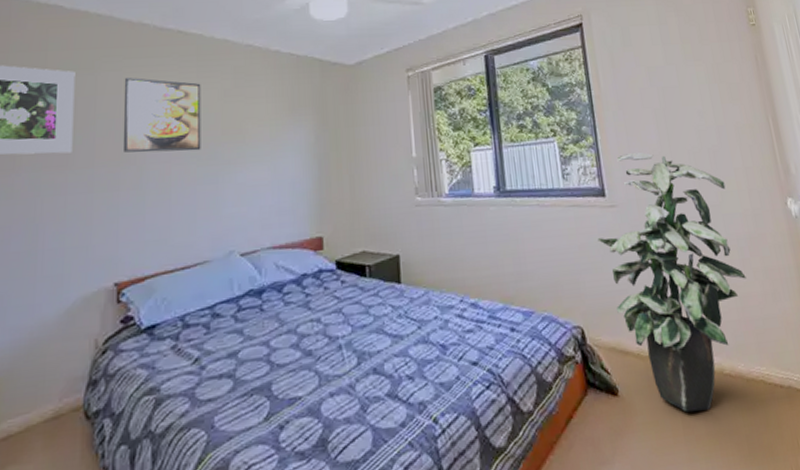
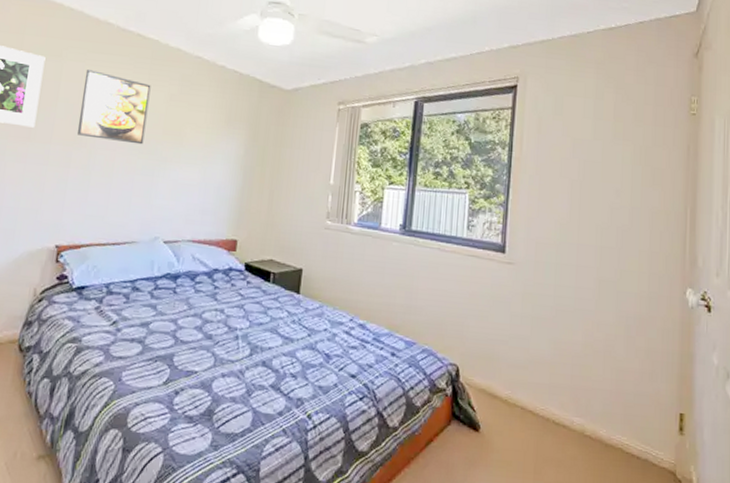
indoor plant: present [597,153,746,413] -> none [489,217,627,463]

